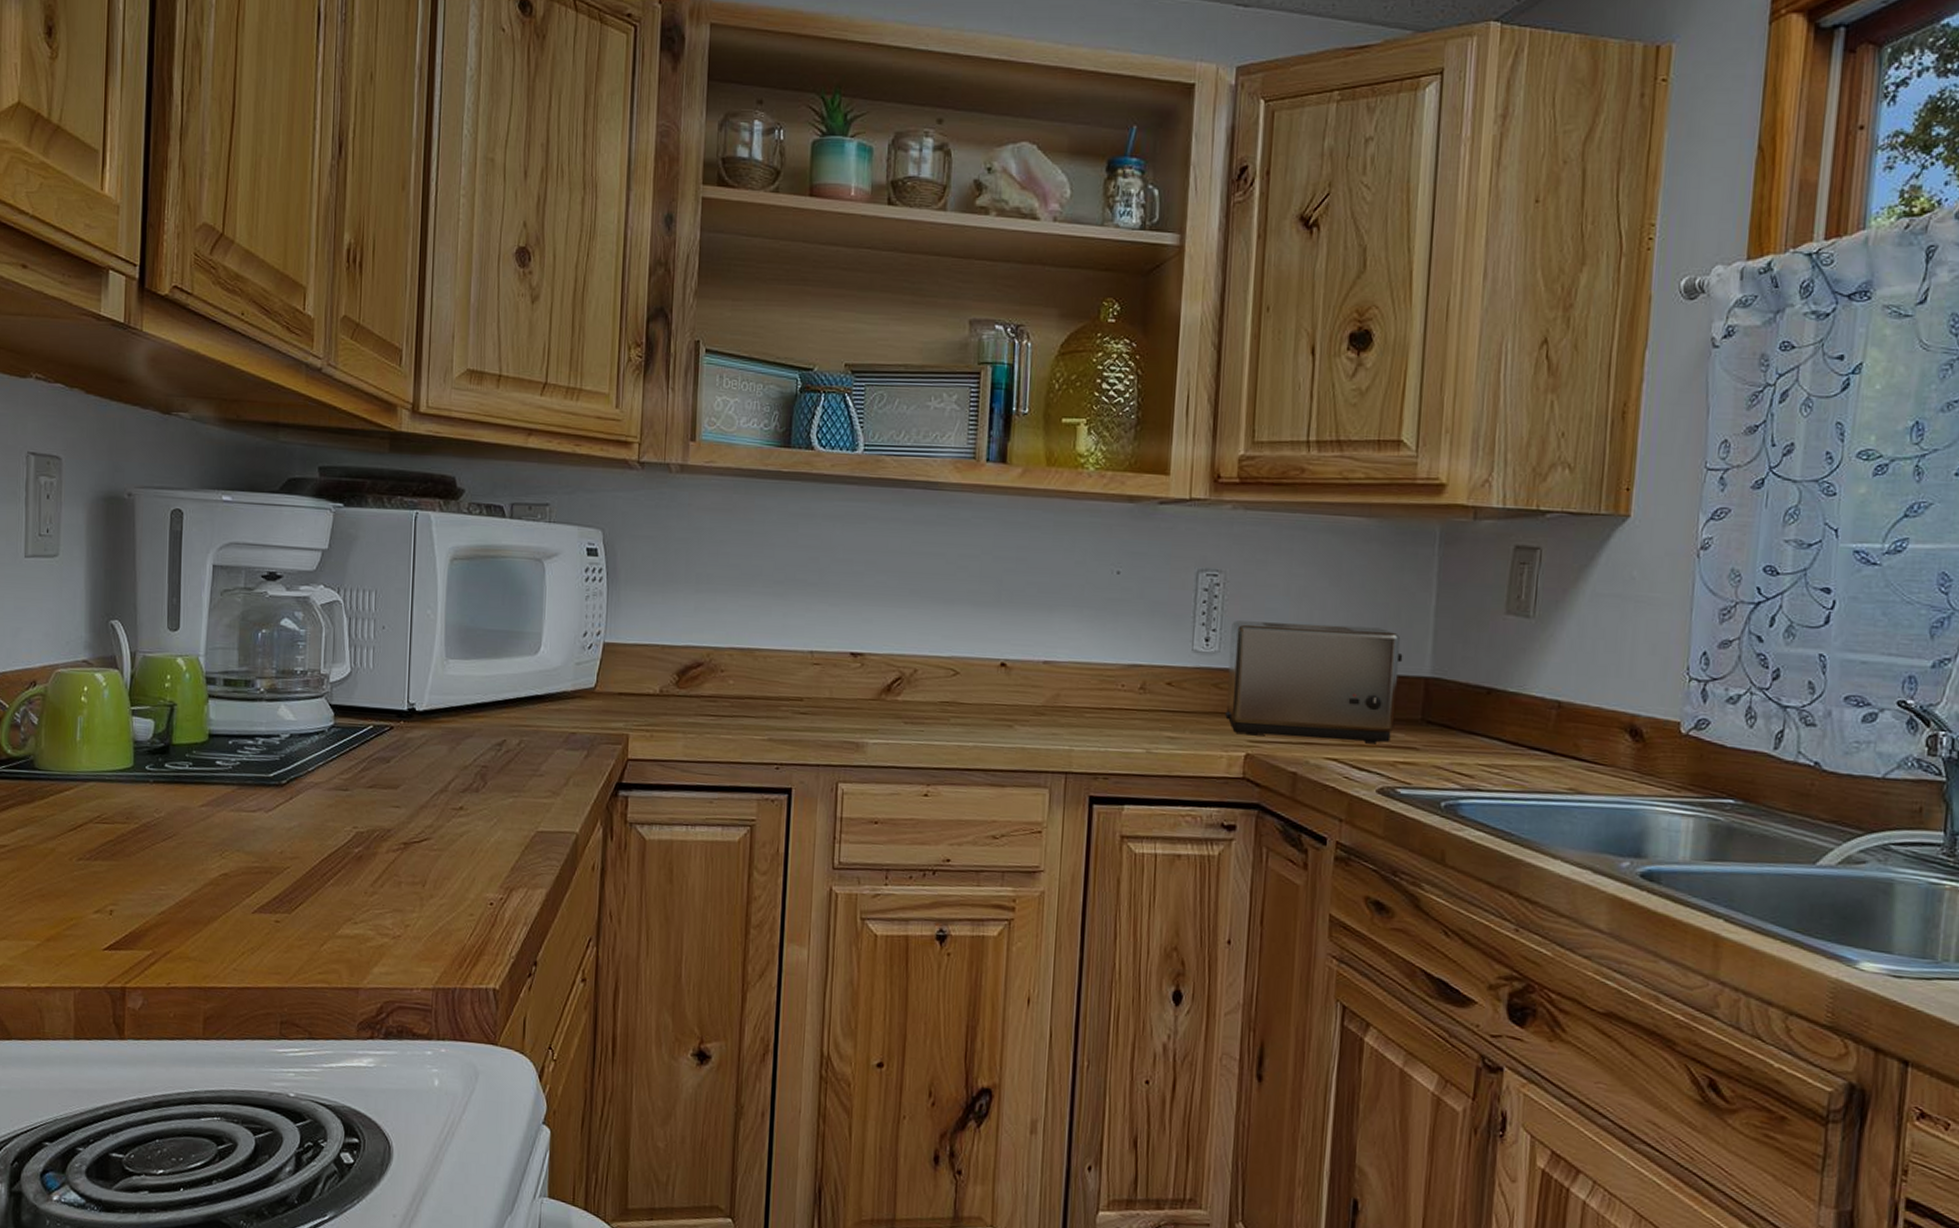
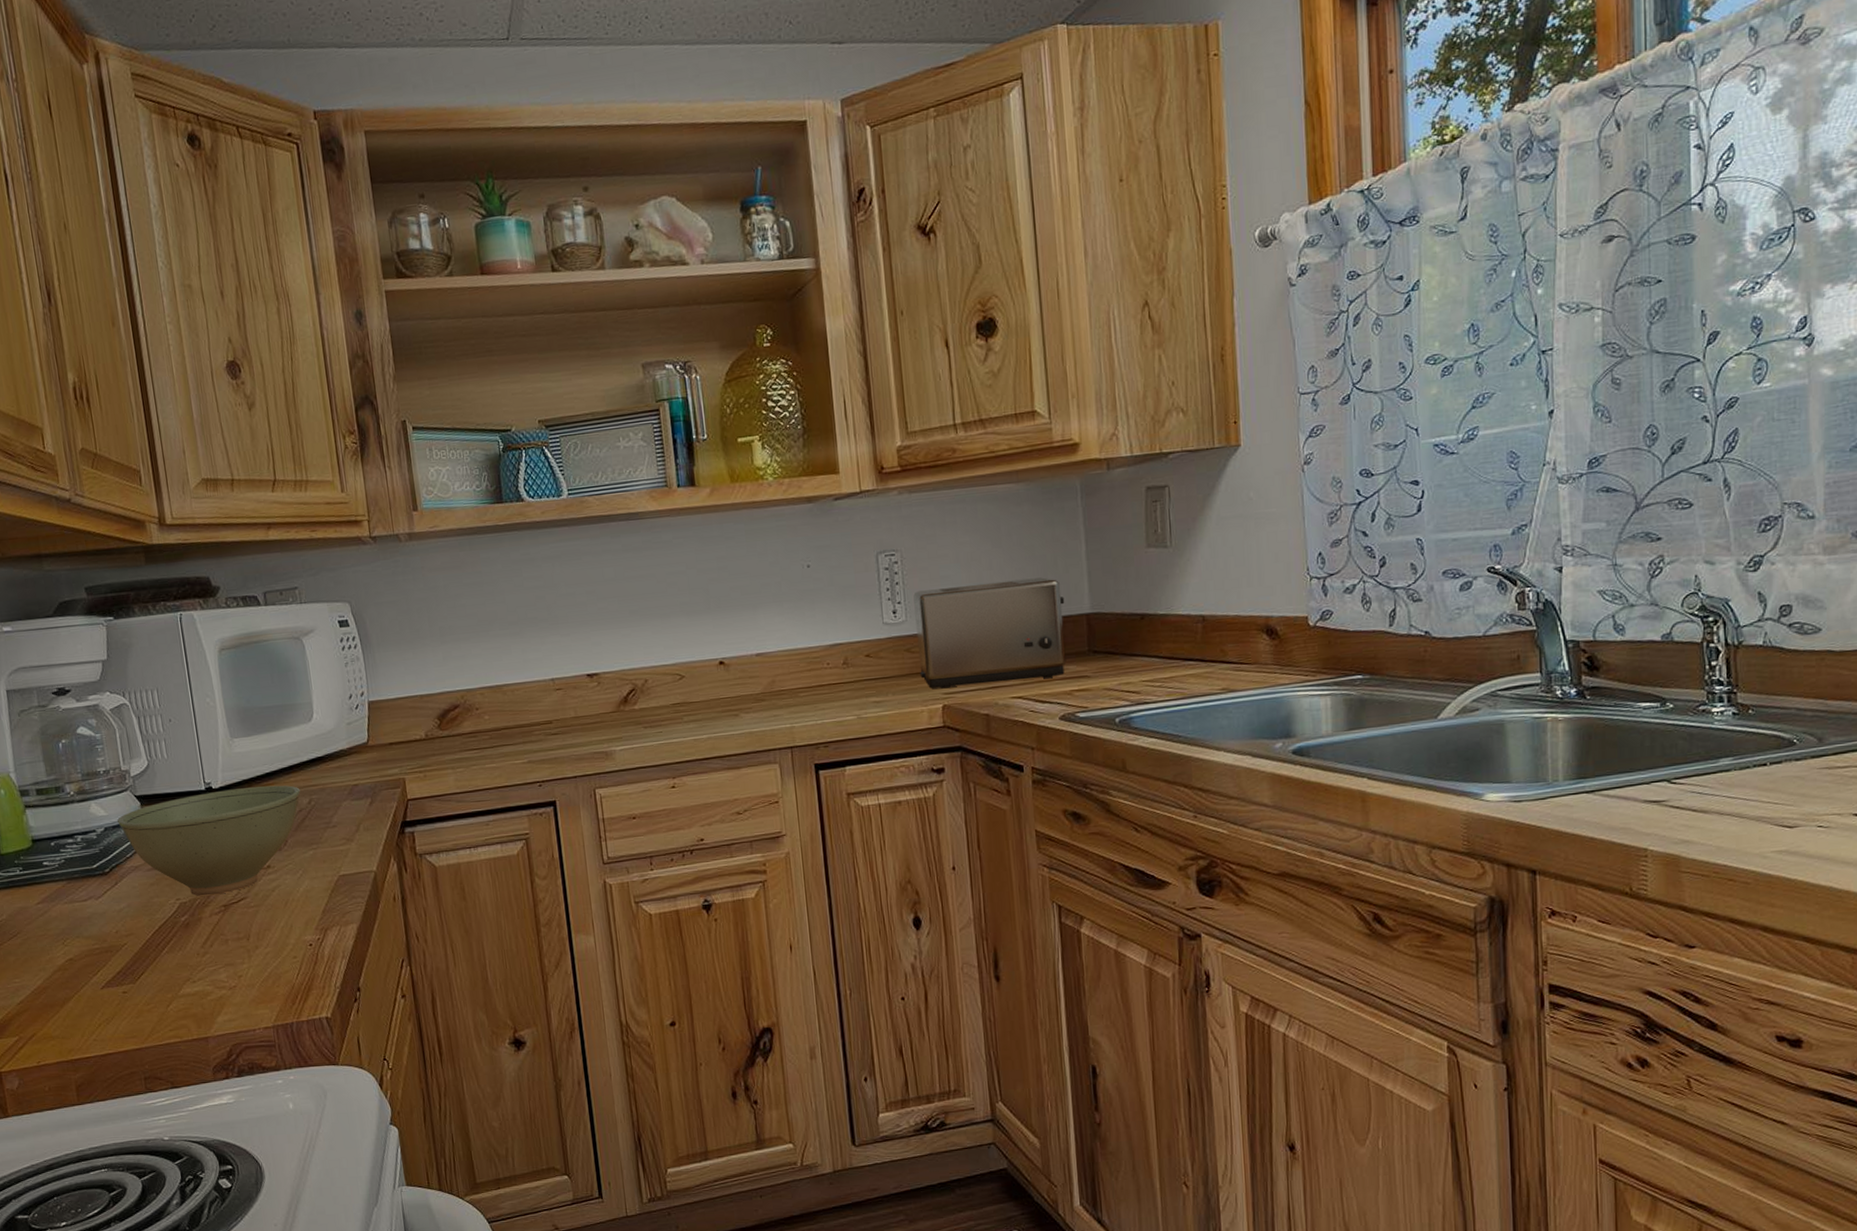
bowl: none [306,714,511,830] -> present [117,785,300,896]

